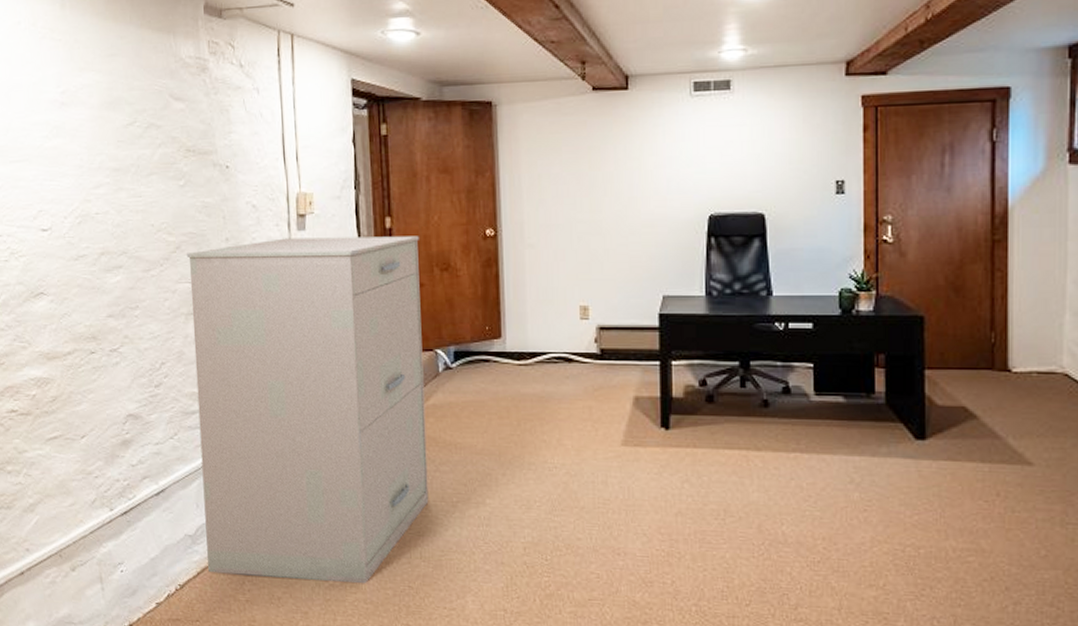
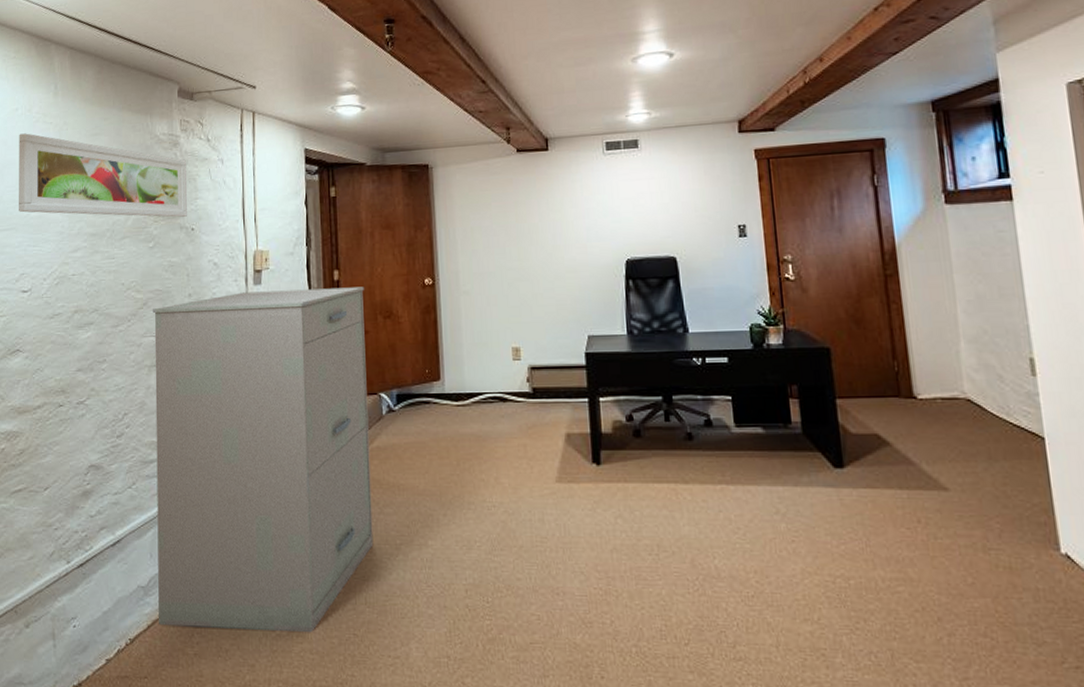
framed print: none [24,51,220,153] -> present [19,133,188,218]

